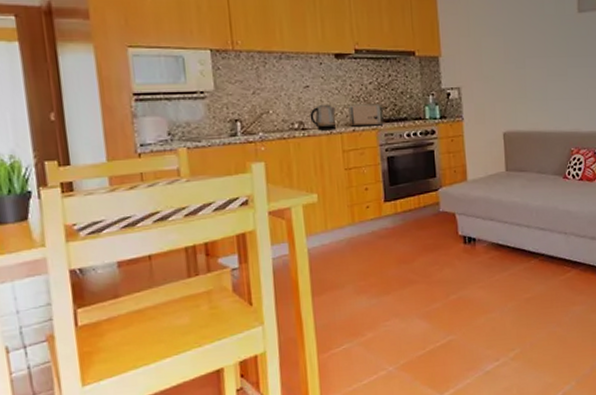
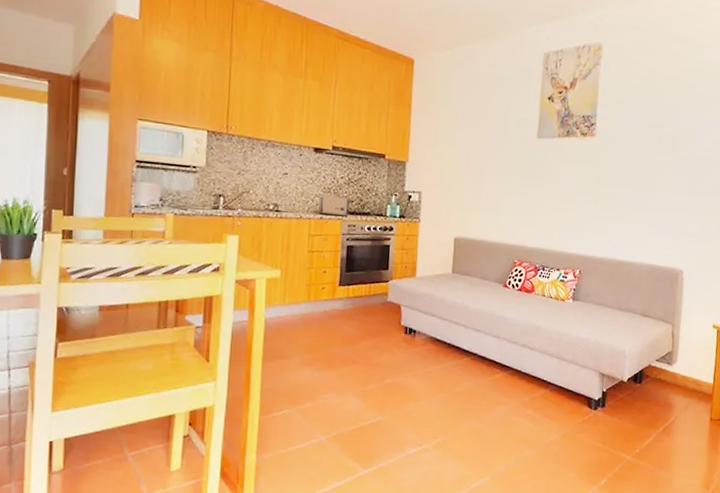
kettle: present [310,104,337,131] -> none [284,191,308,216]

